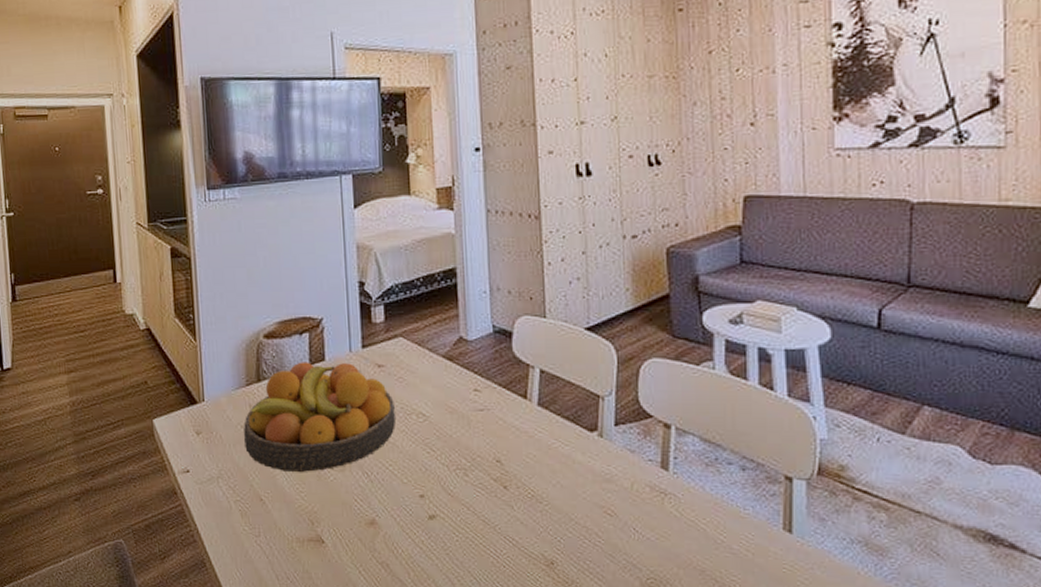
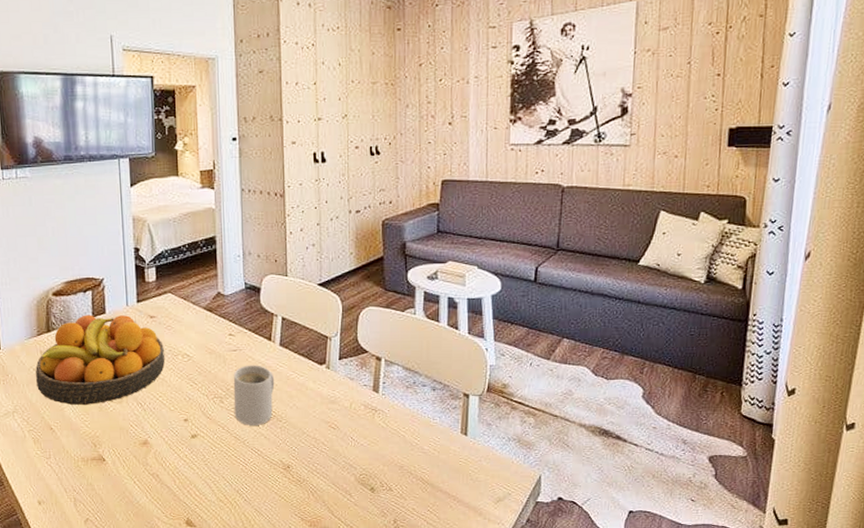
mug: none [479,429,533,507] -> present [233,365,275,425]

